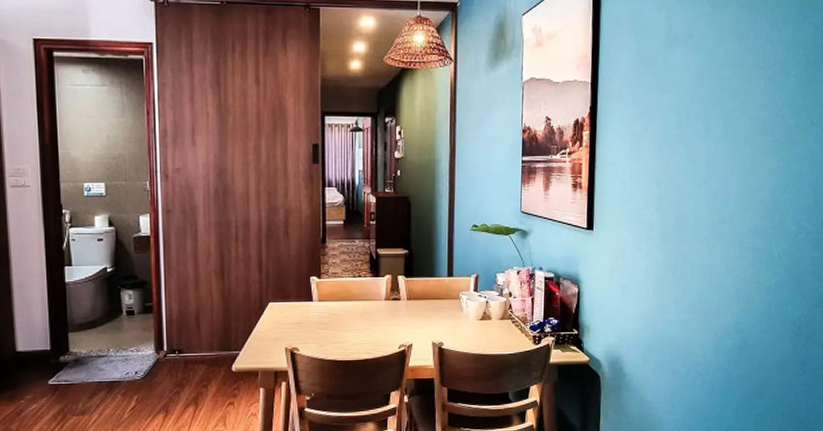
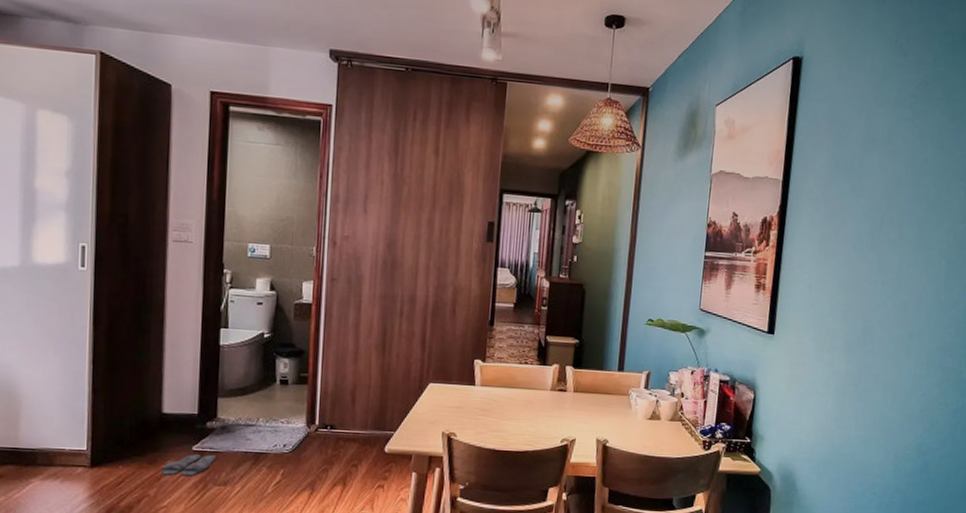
slippers: none [21,387,72,410] -> present [162,454,216,476]

